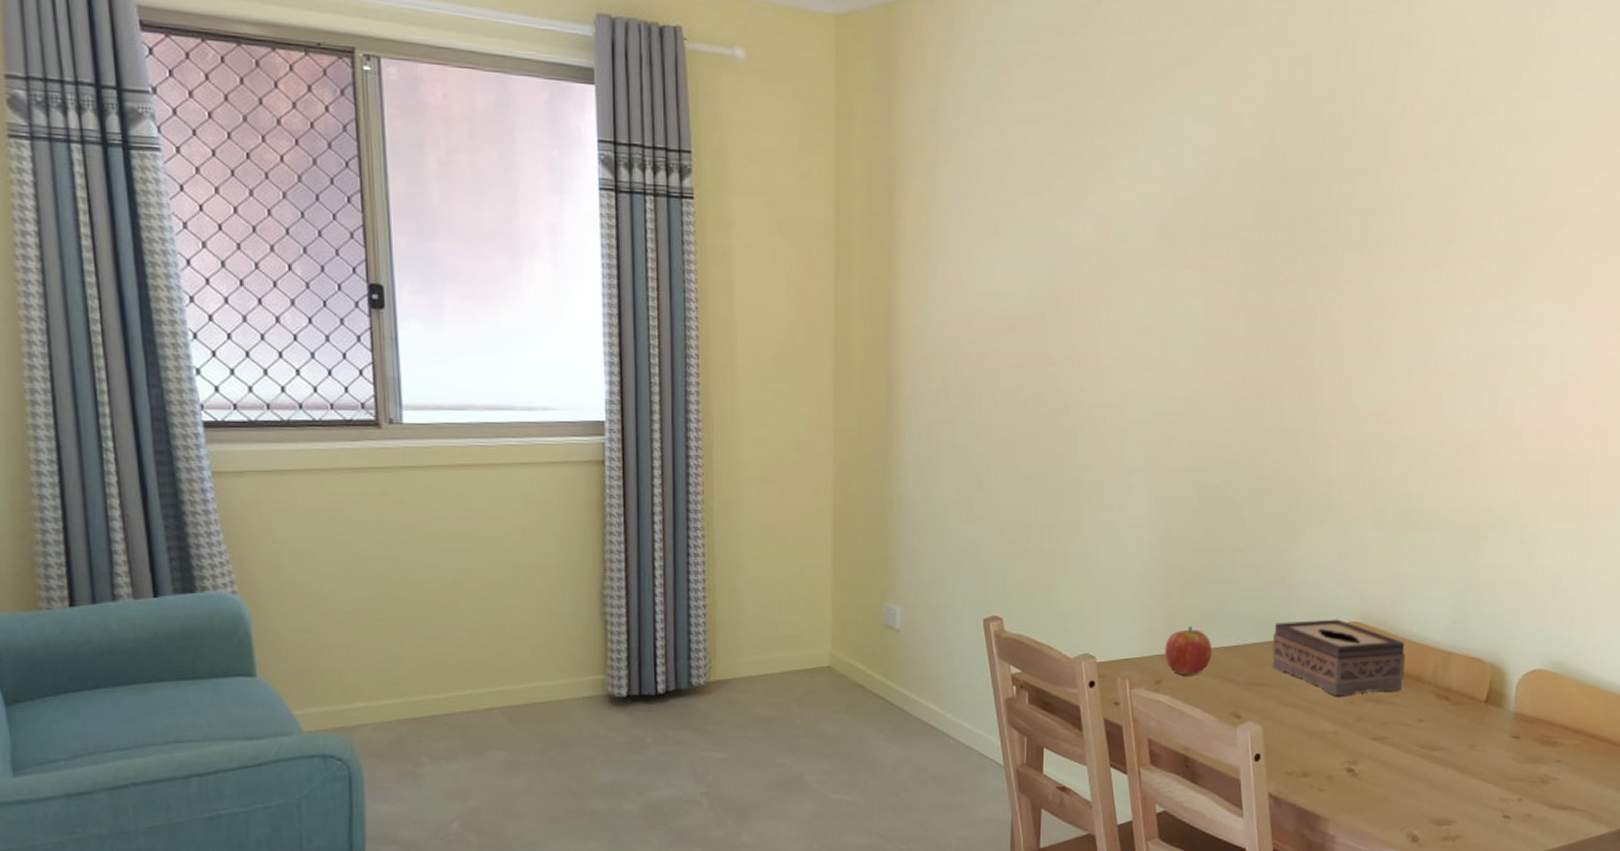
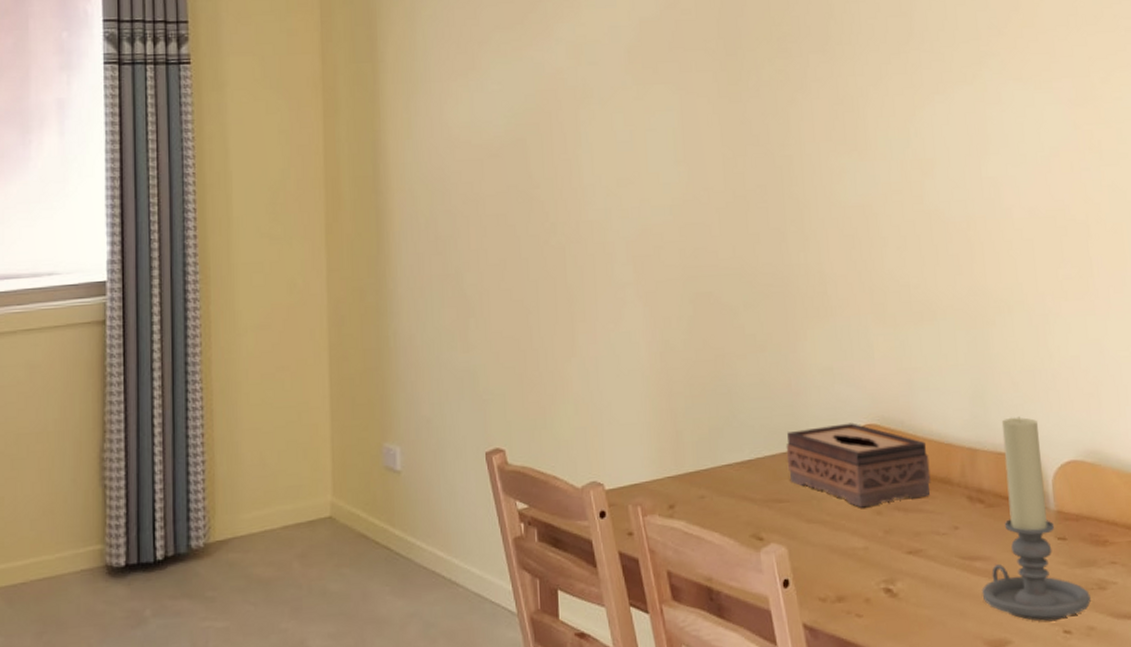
apple: present [1165,627,1212,676] -> none [675,443,725,497]
candle holder: none [1435,626,1533,806] -> present [981,416,1091,621]

